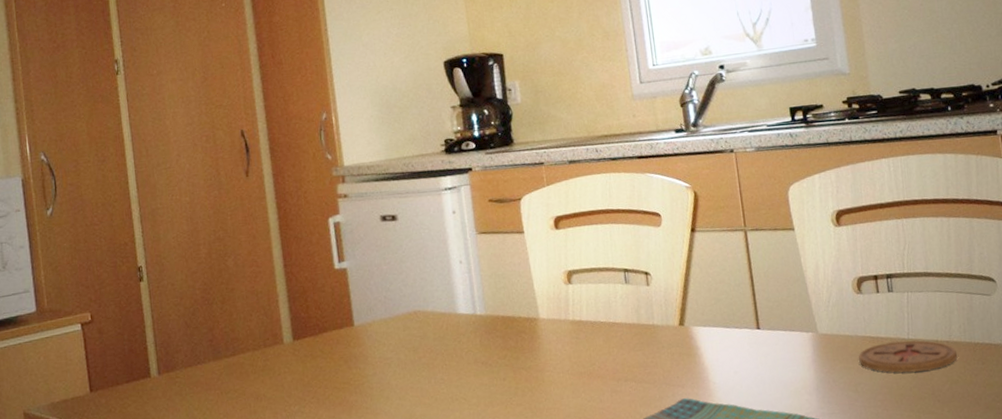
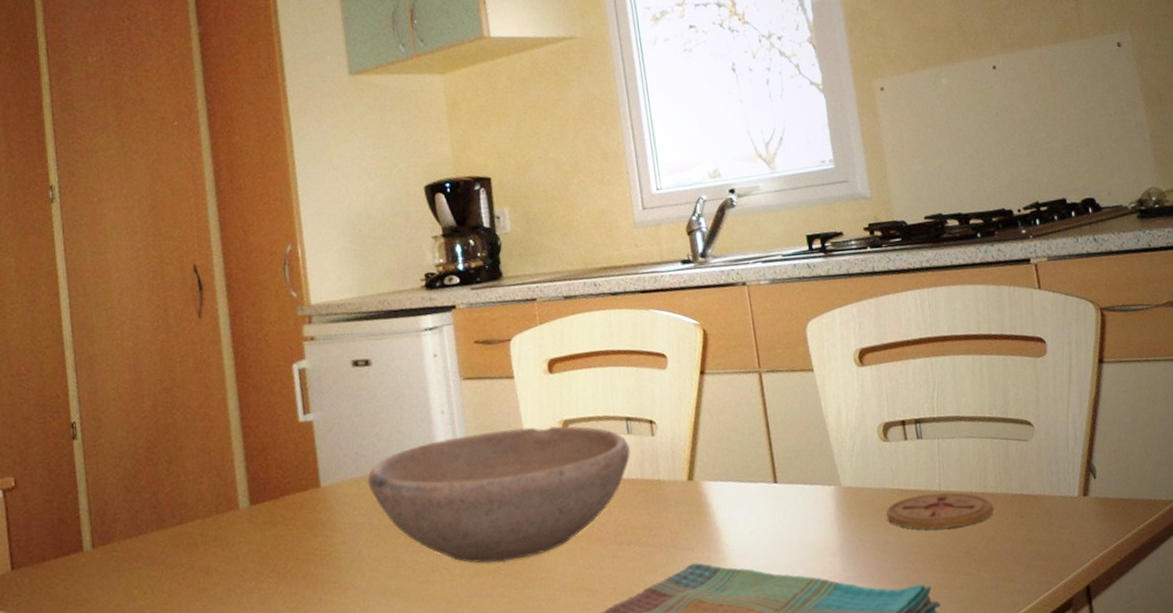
bowl: none [395,276,628,395] -> present [367,426,631,564]

